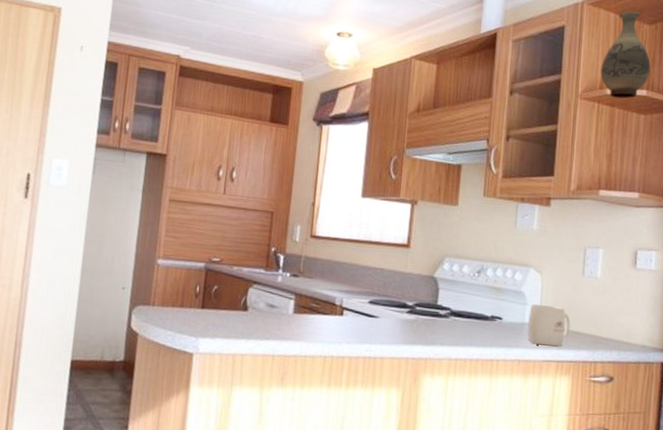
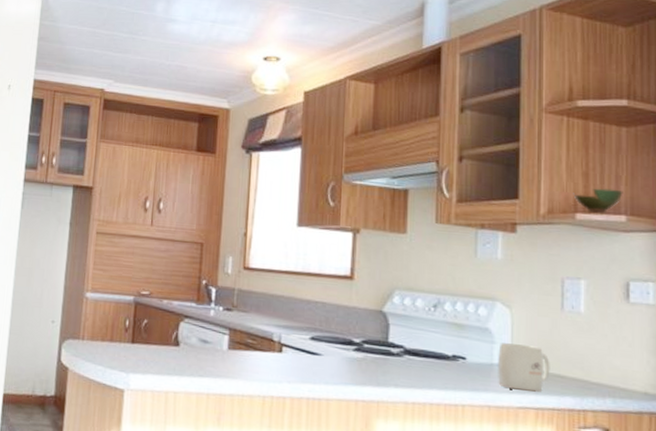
bowl: none [598,168,638,191] -> present [573,188,623,214]
vase: present [600,11,651,99] -> none [568,14,630,110]

